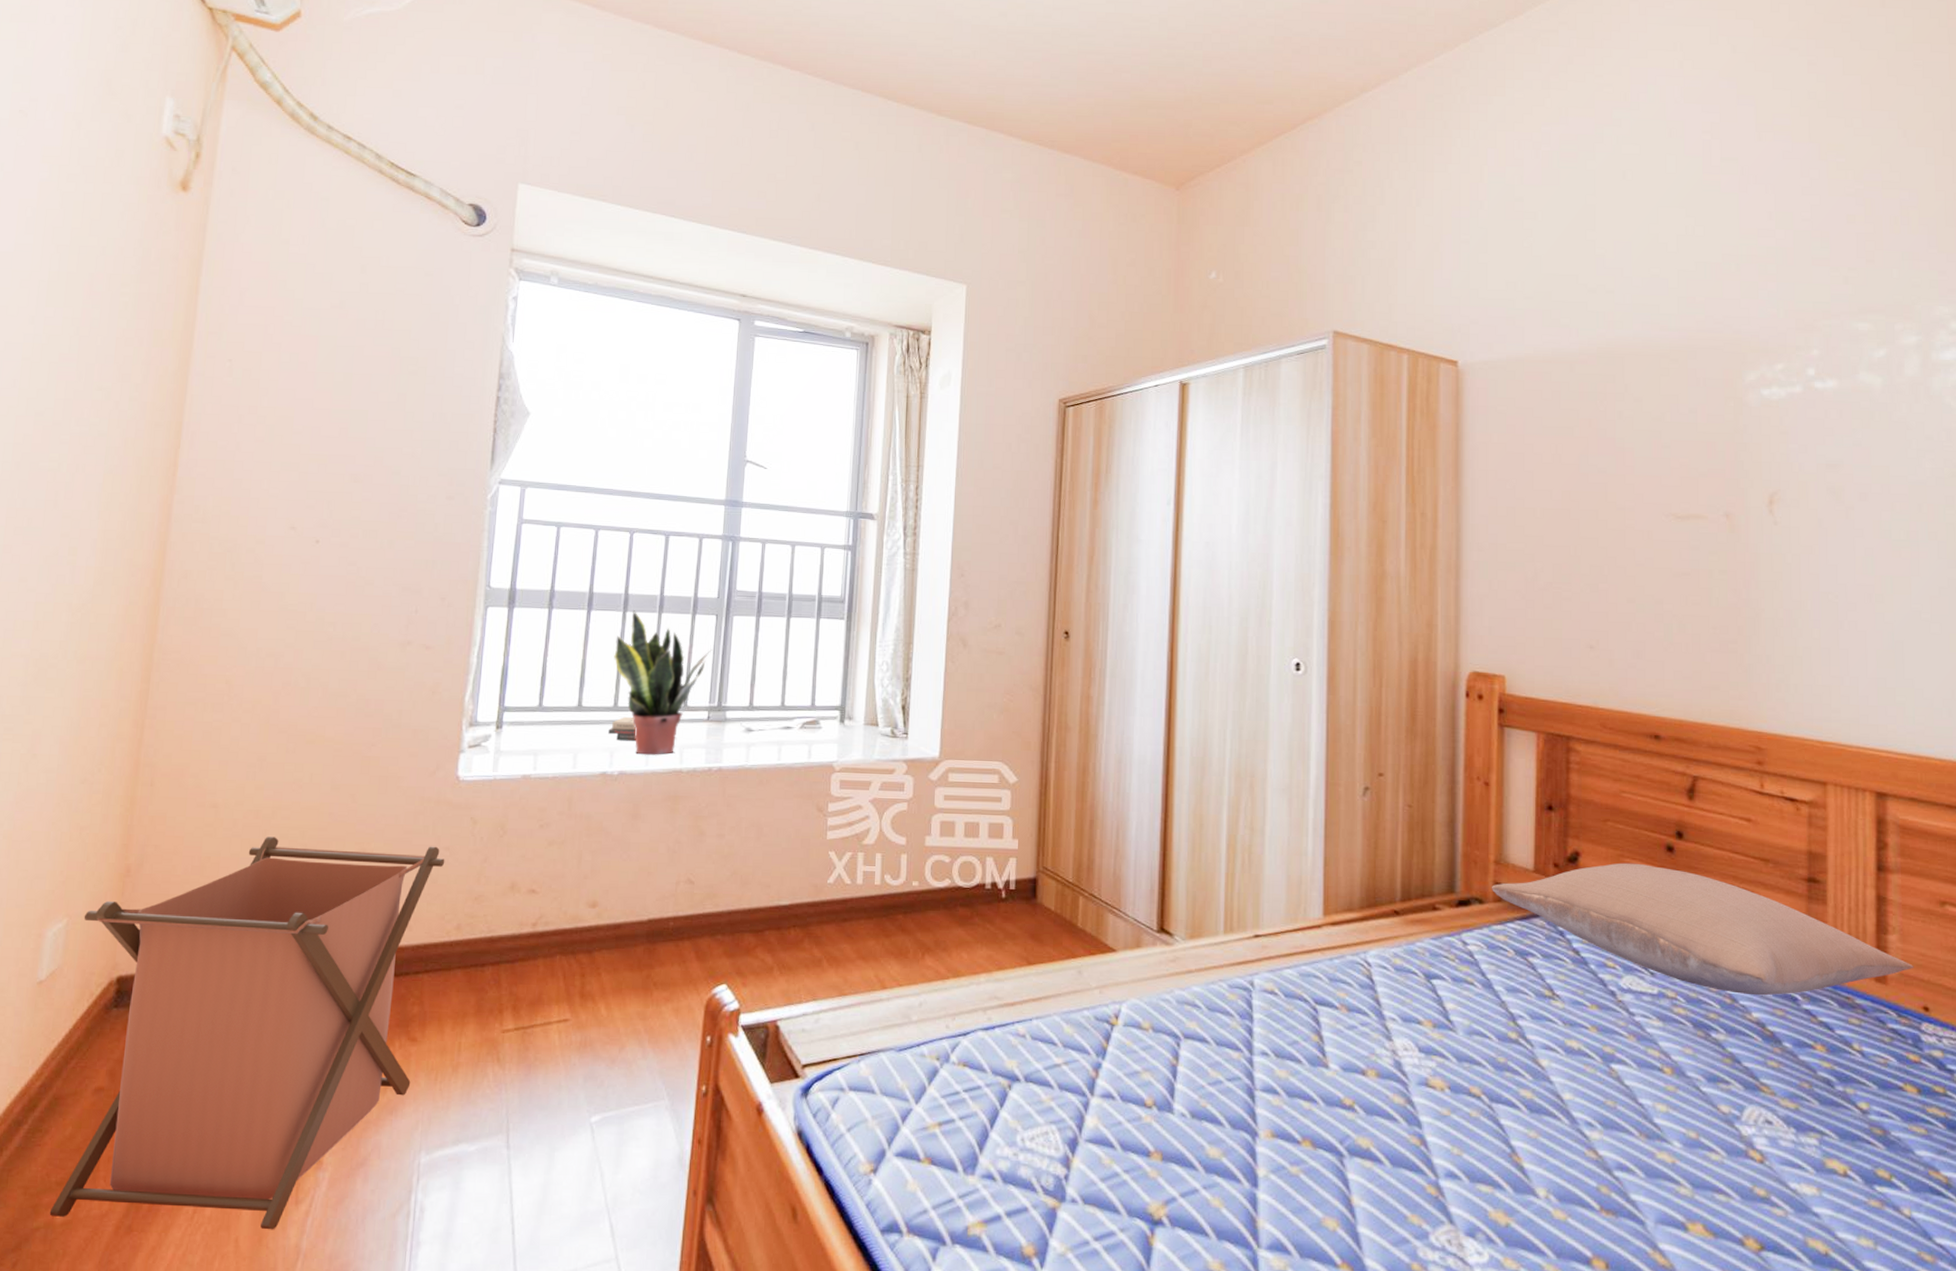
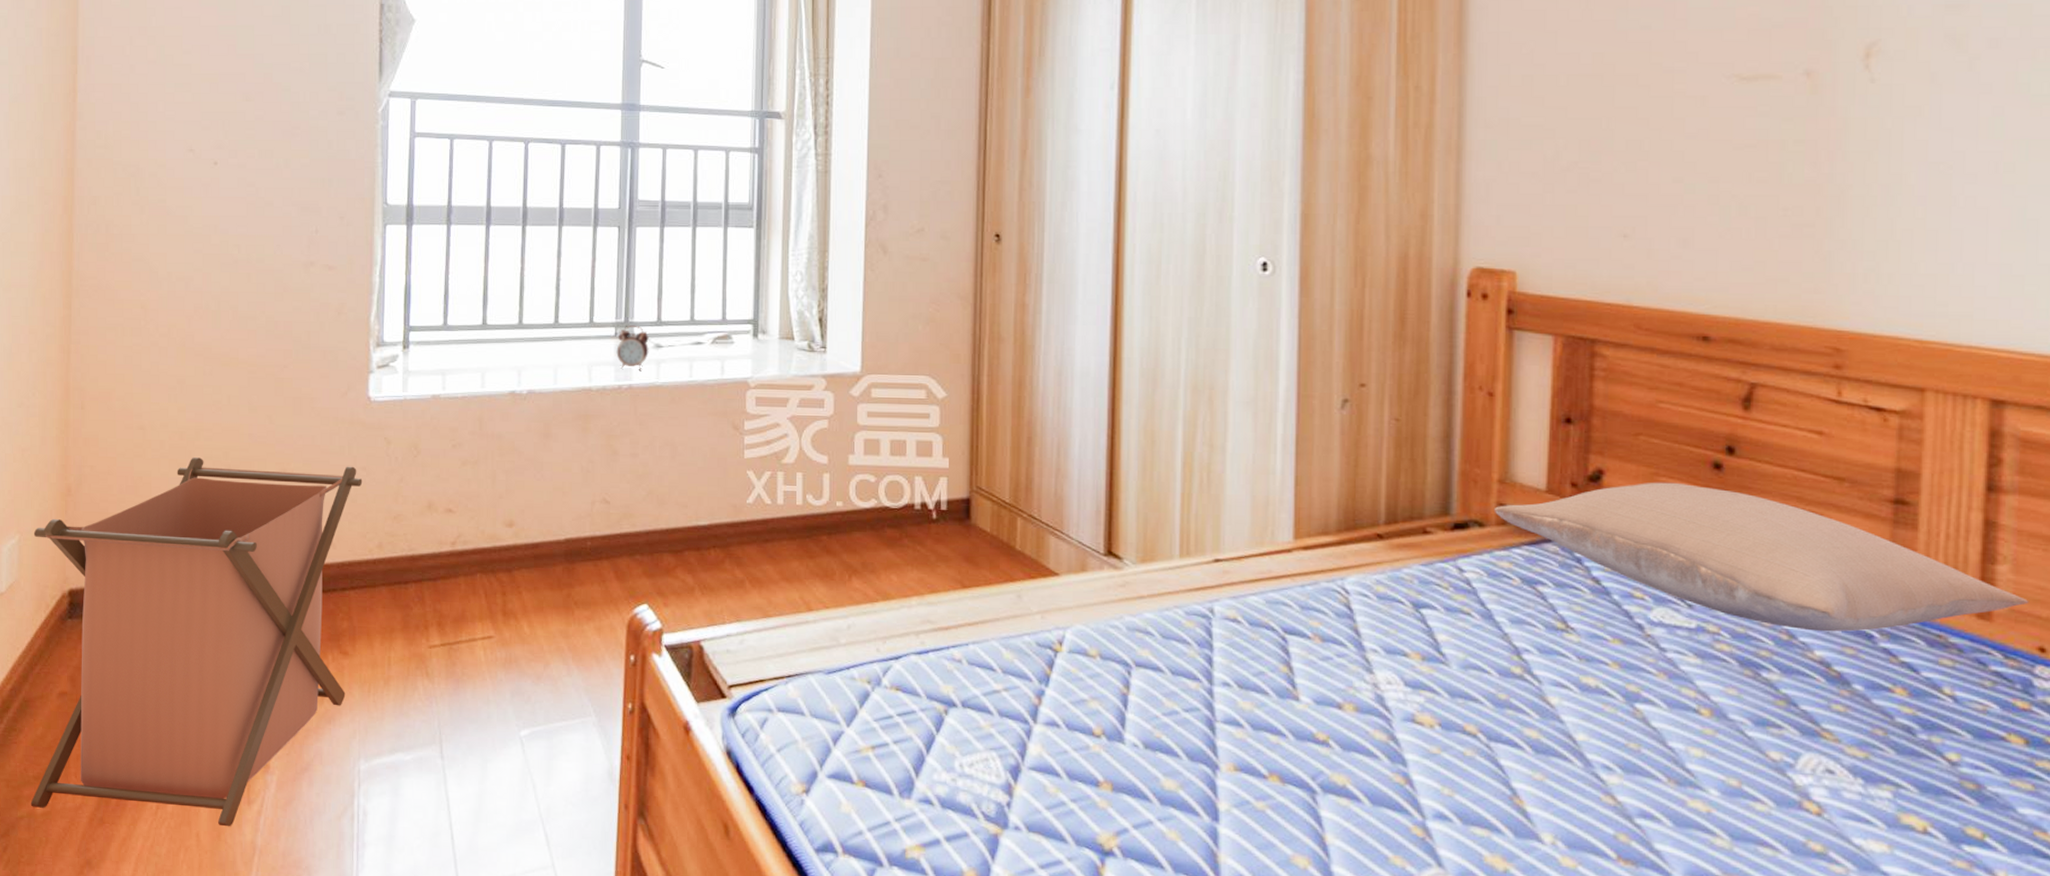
books: present [608,716,636,742] -> none [515,334,543,360]
potted plant: present [614,610,712,757] -> none [516,224,616,375]
alarm clock: none [708,709,741,752] -> present [616,325,649,369]

